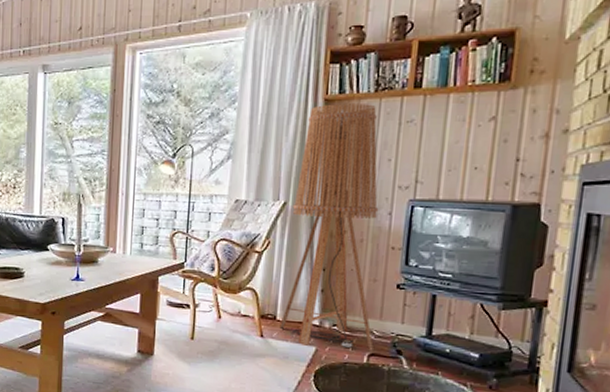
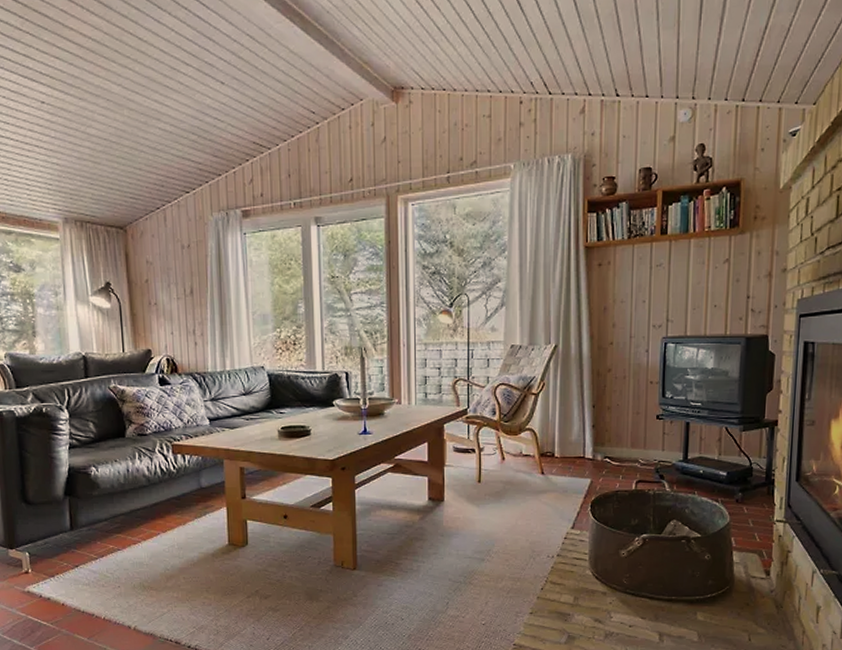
floor lamp: present [279,104,379,349] -> none [558,250,640,478]

